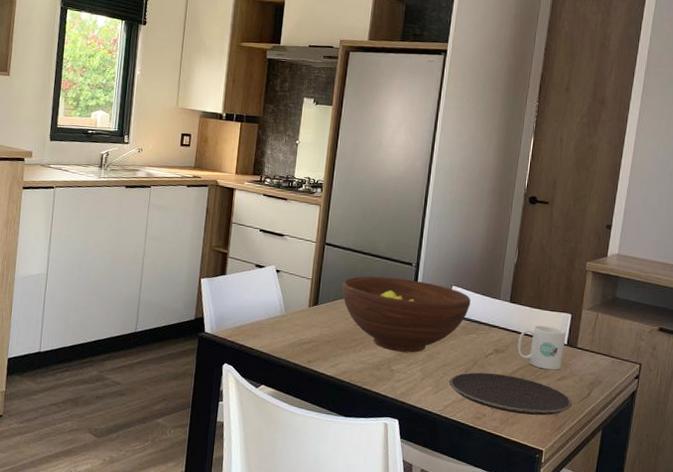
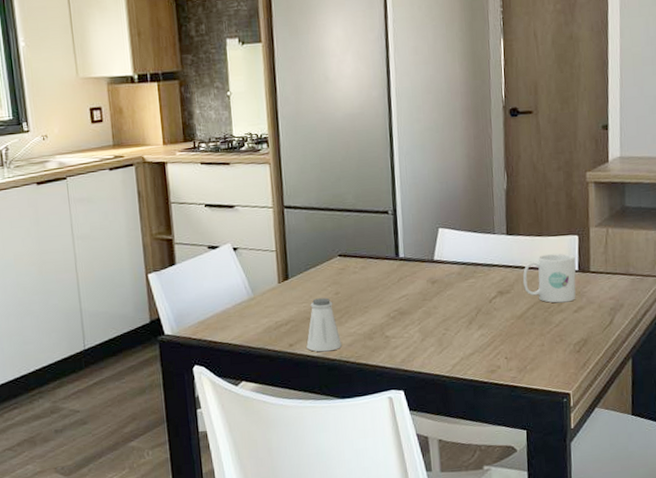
saltshaker: none [322,326,353,373] -> present [306,298,342,352]
fruit bowl: present [342,276,471,353] -> none [312,230,462,315]
plate: present [449,372,572,416] -> none [452,317,594,359]

